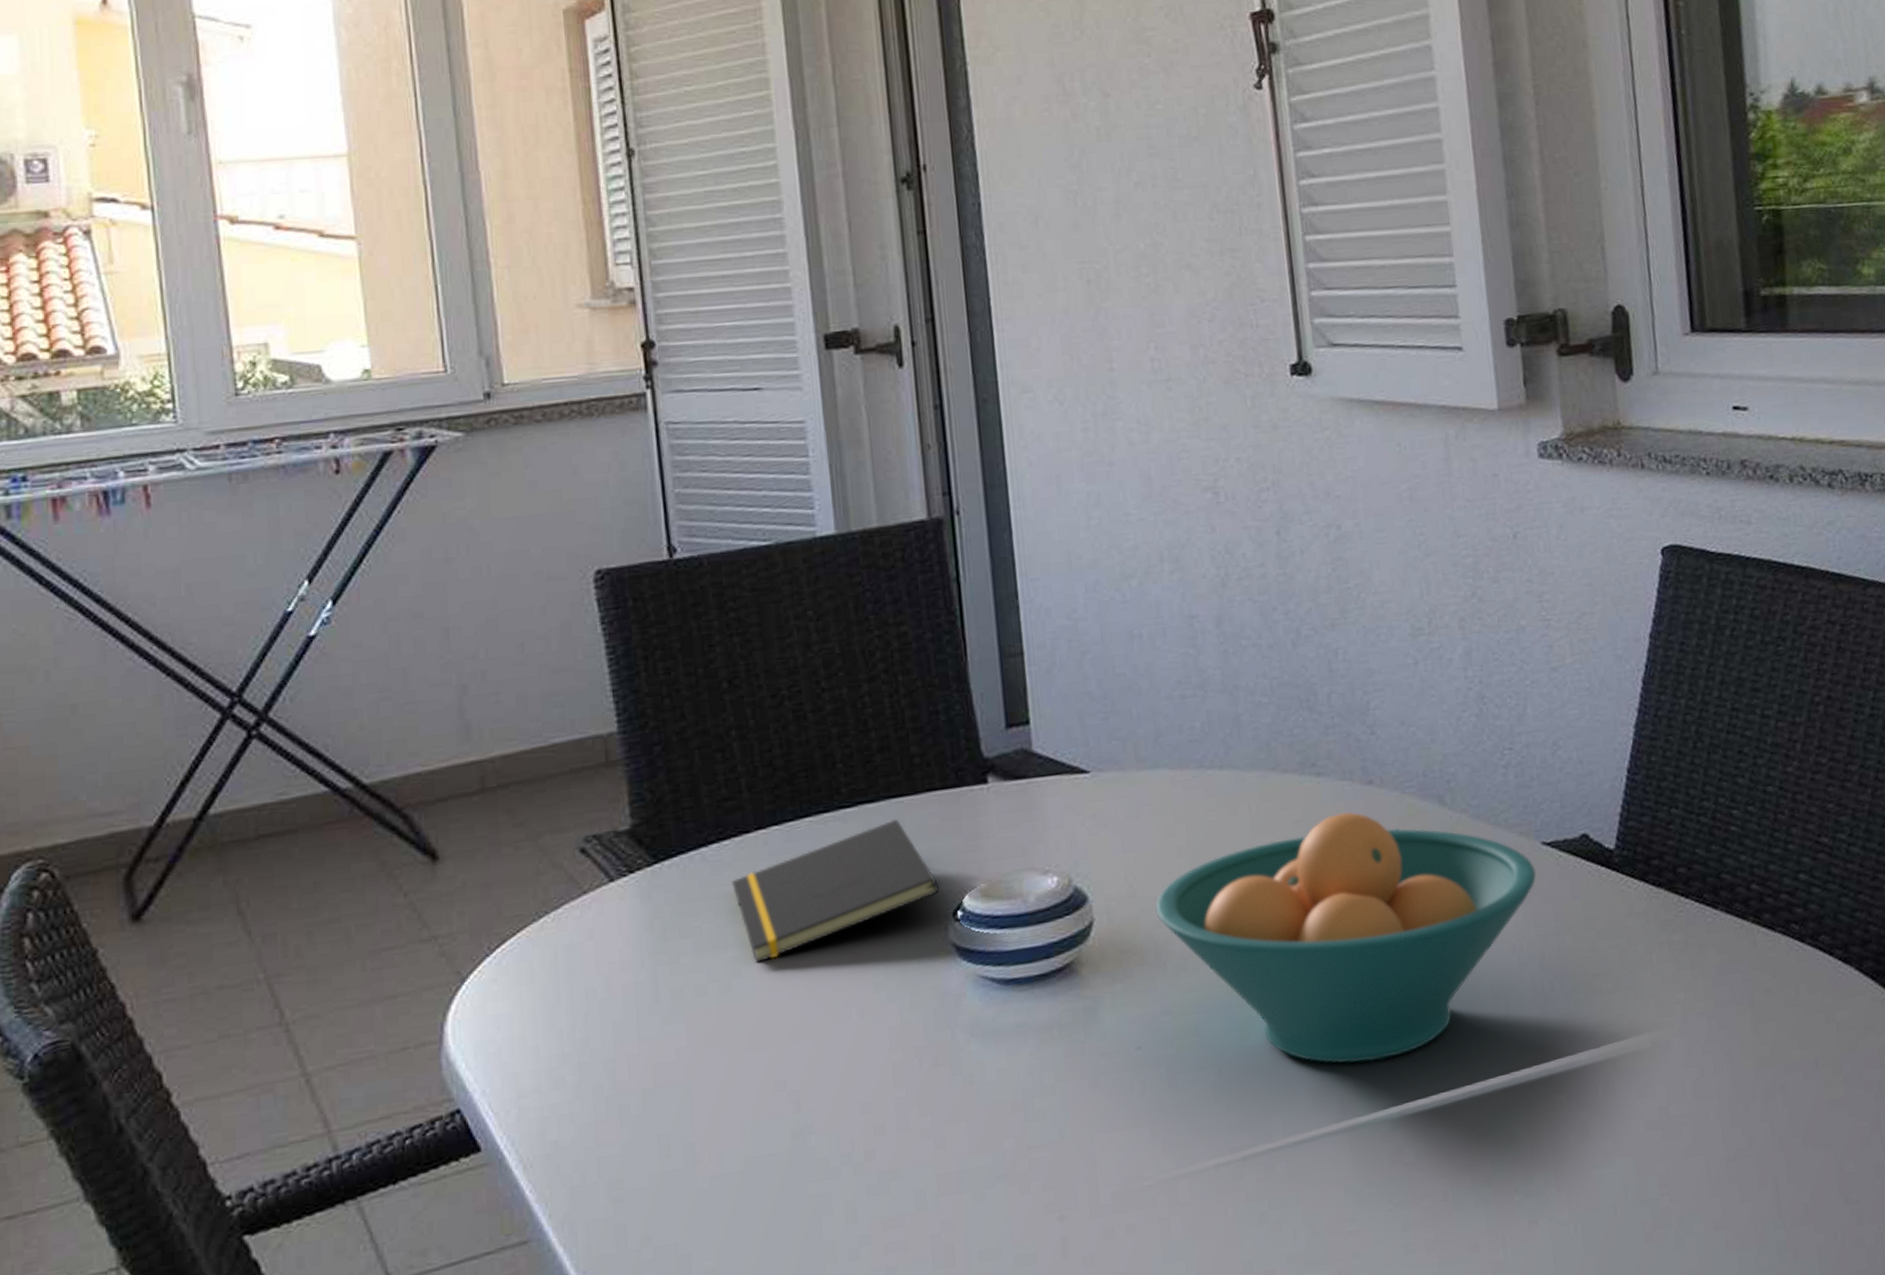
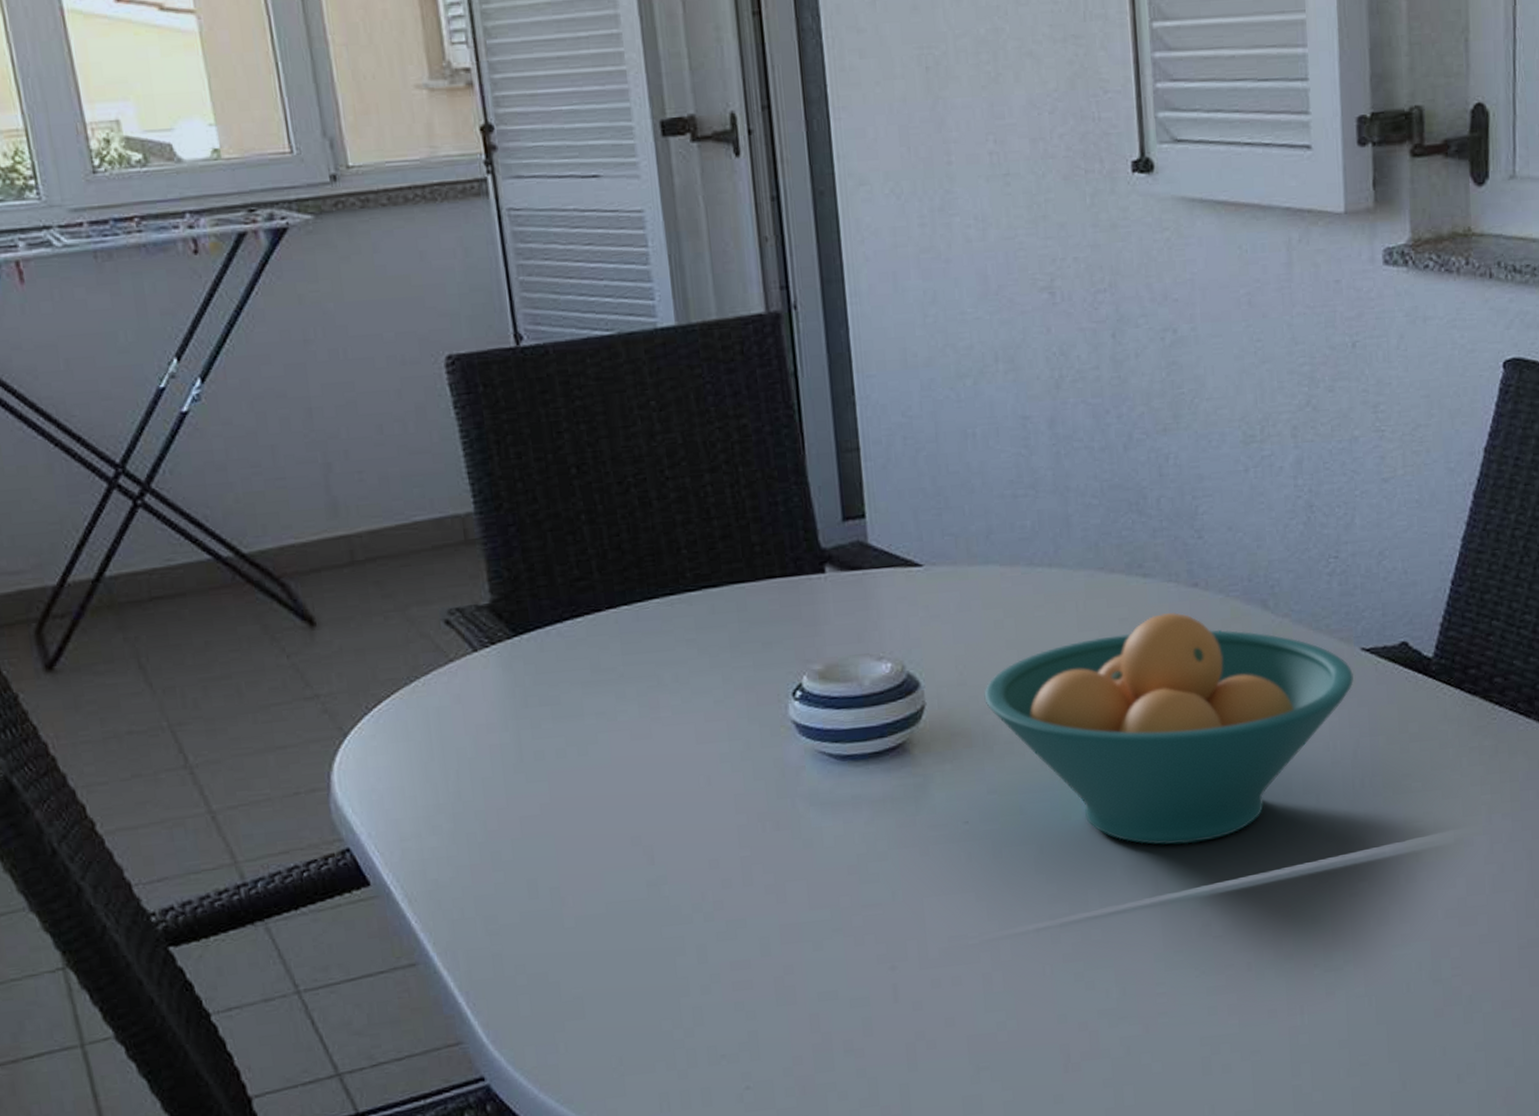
notepad: present [732,819,939,964] -> none [586,603,779,732]

